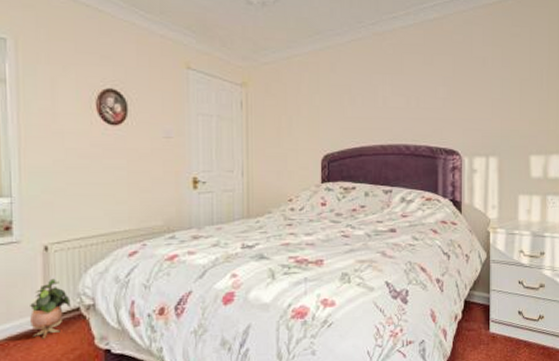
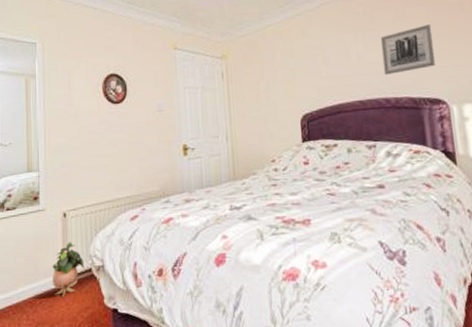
wall art: none [407,75,455,122] -> present [380,24,436,75]

